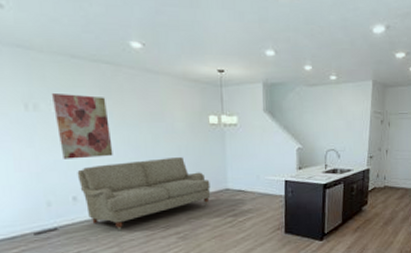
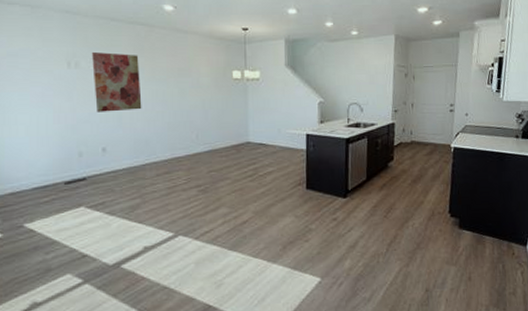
sofa: present [77,157,211,231] -> none [108,111,232,183]

